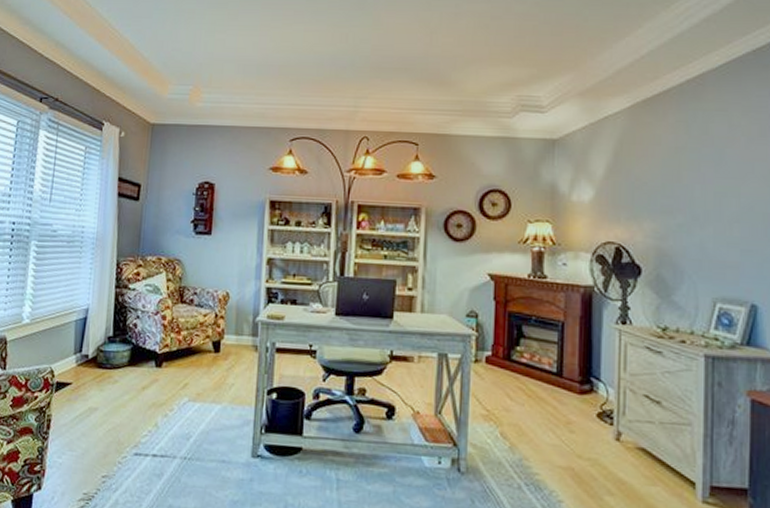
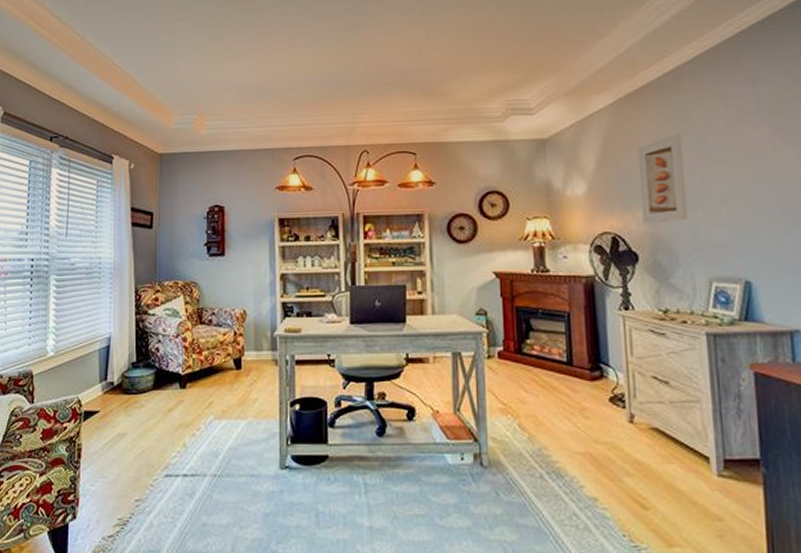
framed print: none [650,144,699,238] -> present [638,133,689,225]

